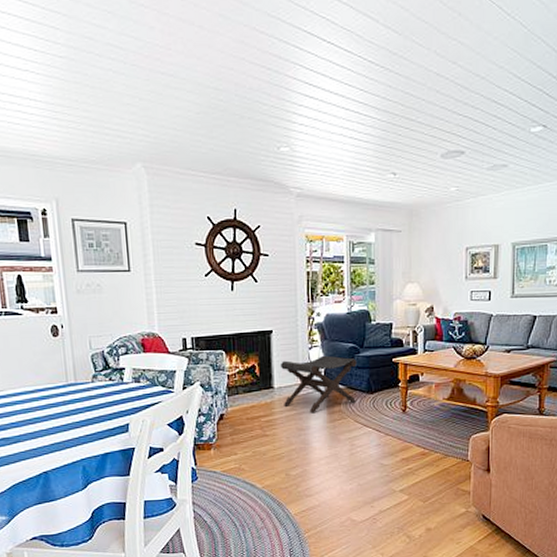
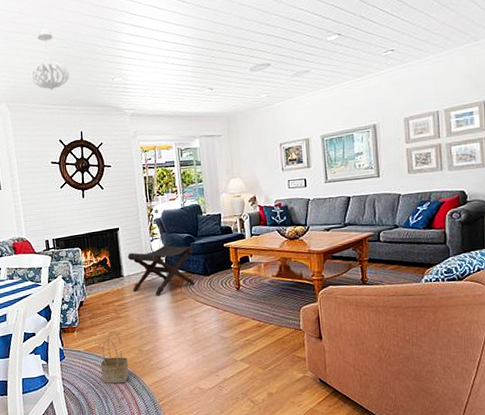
pendant light: none [175,73,225,152] -> present [30,29,70,90]
basket: none [239,451,272,511] -> present [100,331,129,384]

